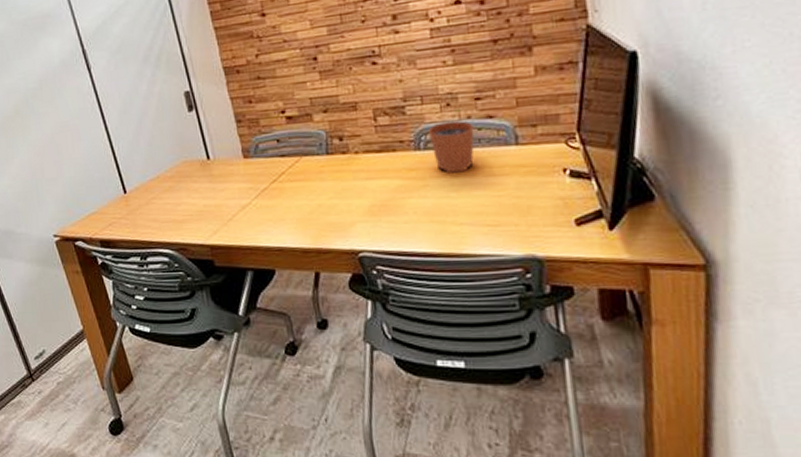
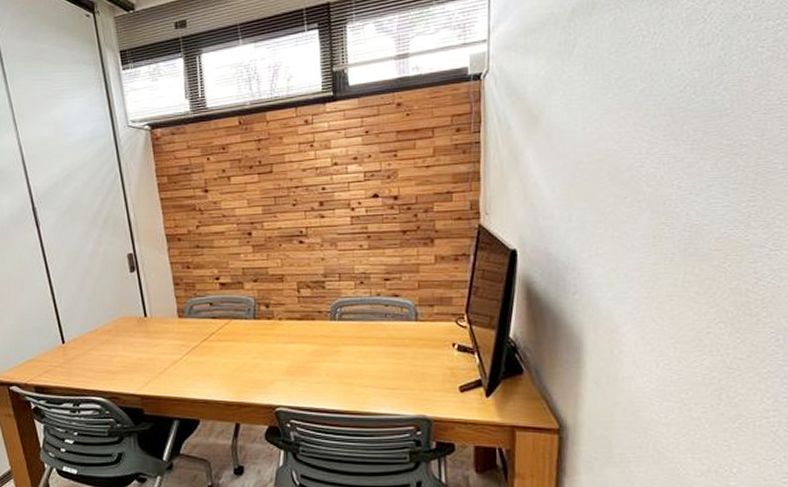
plant pot: present [428,108,475,174] -> none [343,286,382,342]

